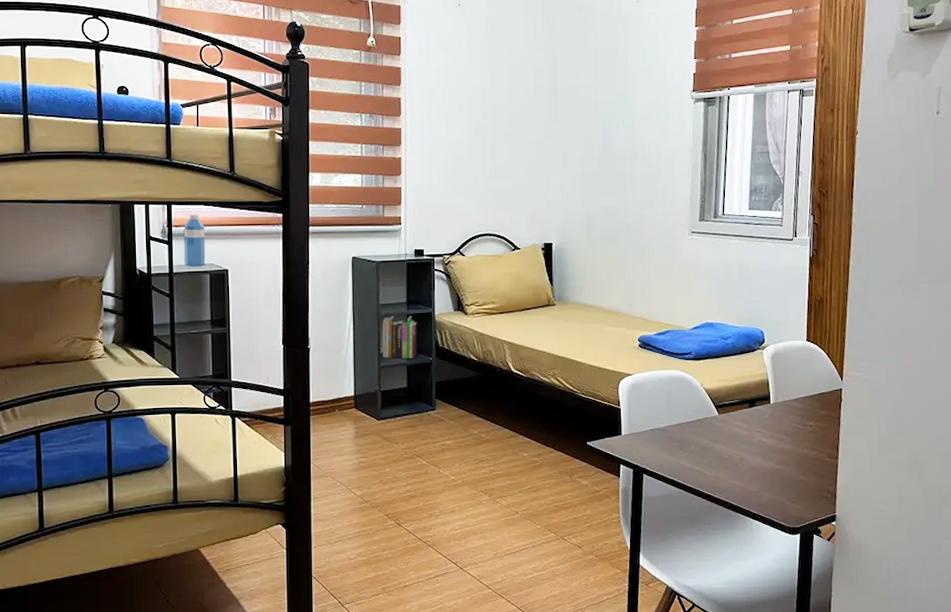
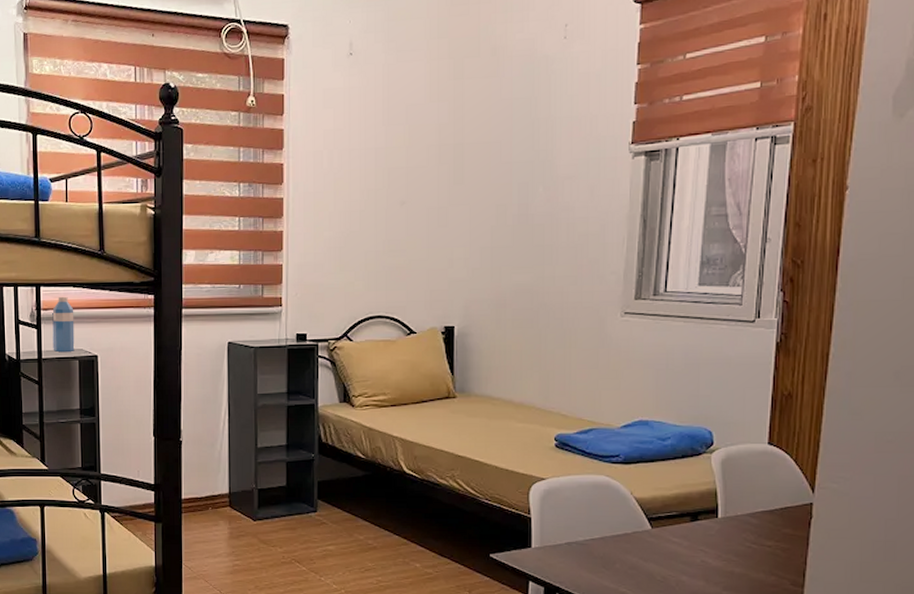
books: present [382,315,418,359] -> none [259,407,299,454]

